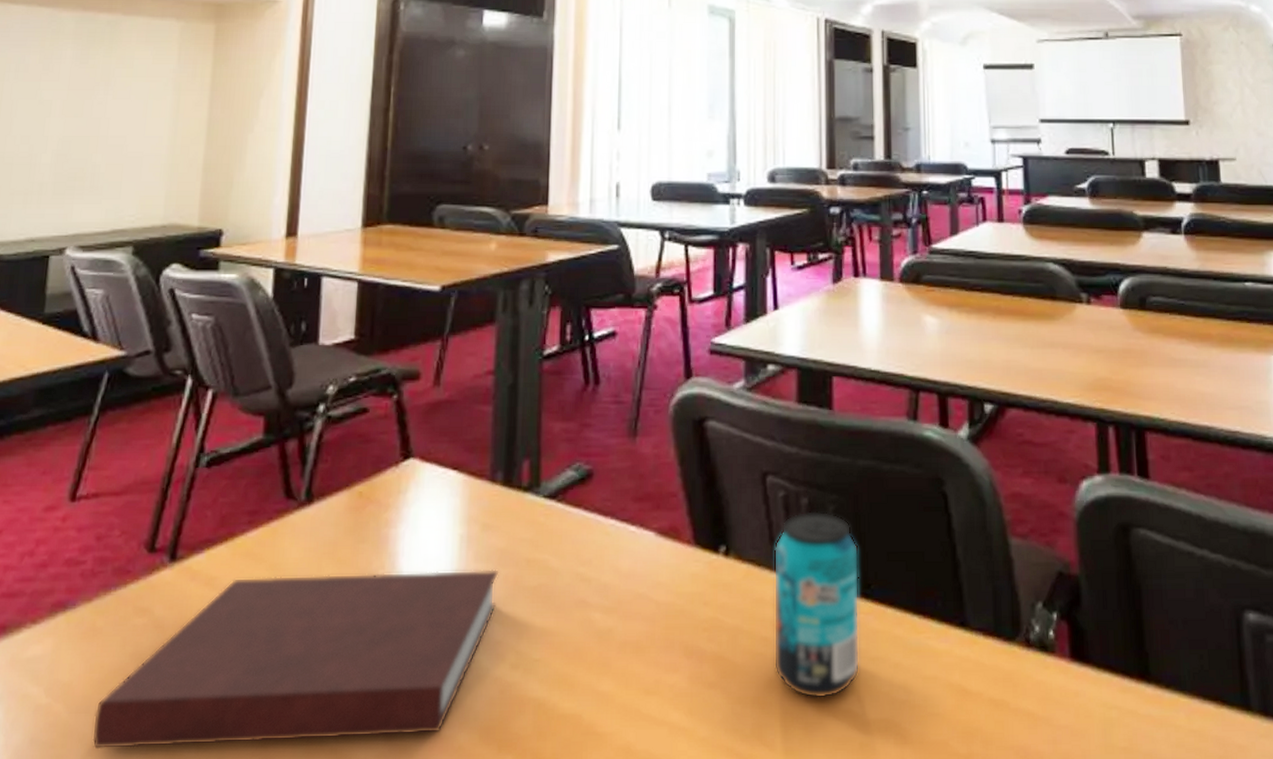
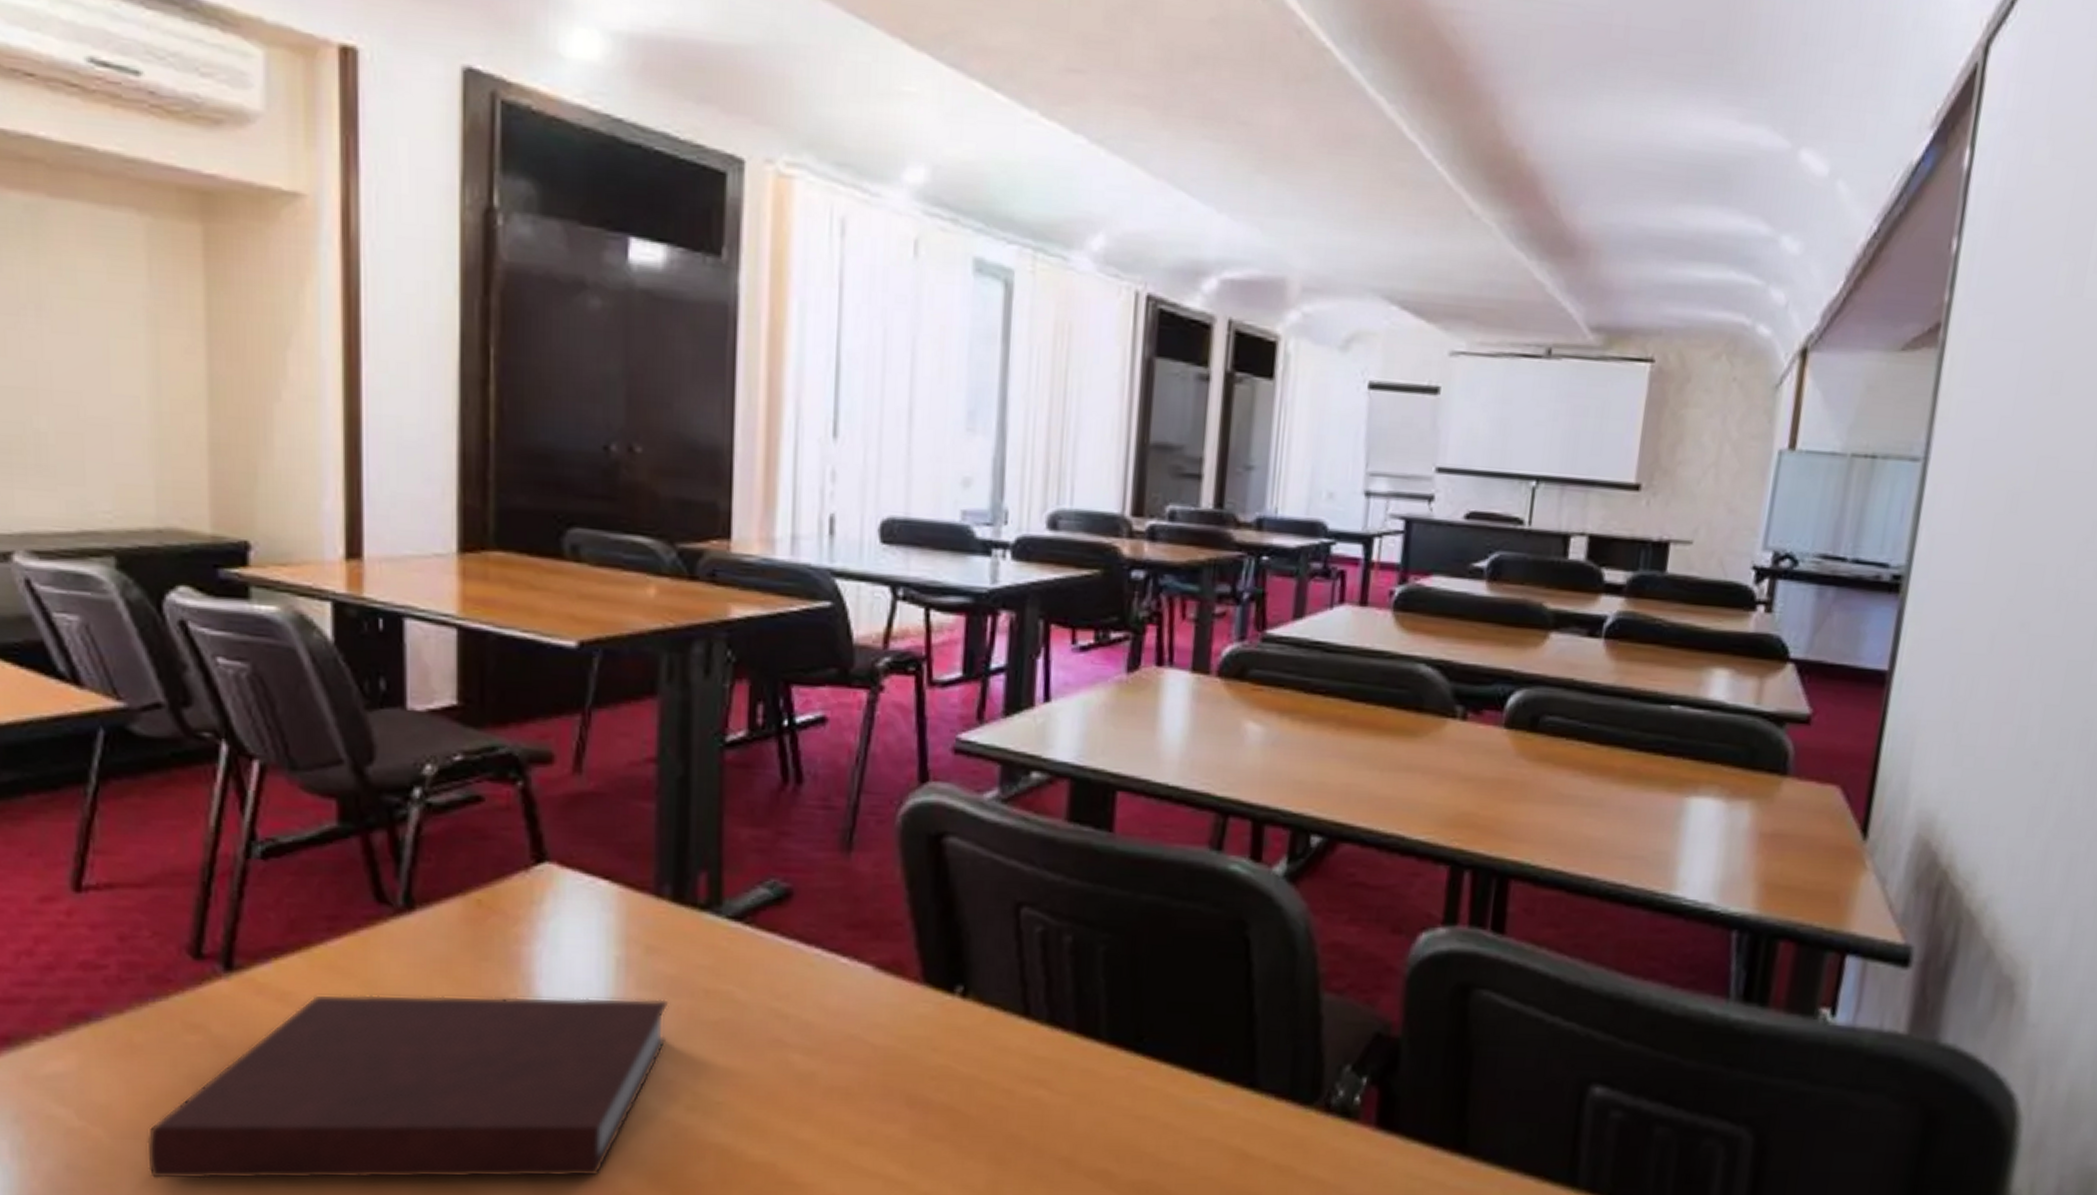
beverage can: present [773,511,860,698] -> none [1016,951,1132,1157]

